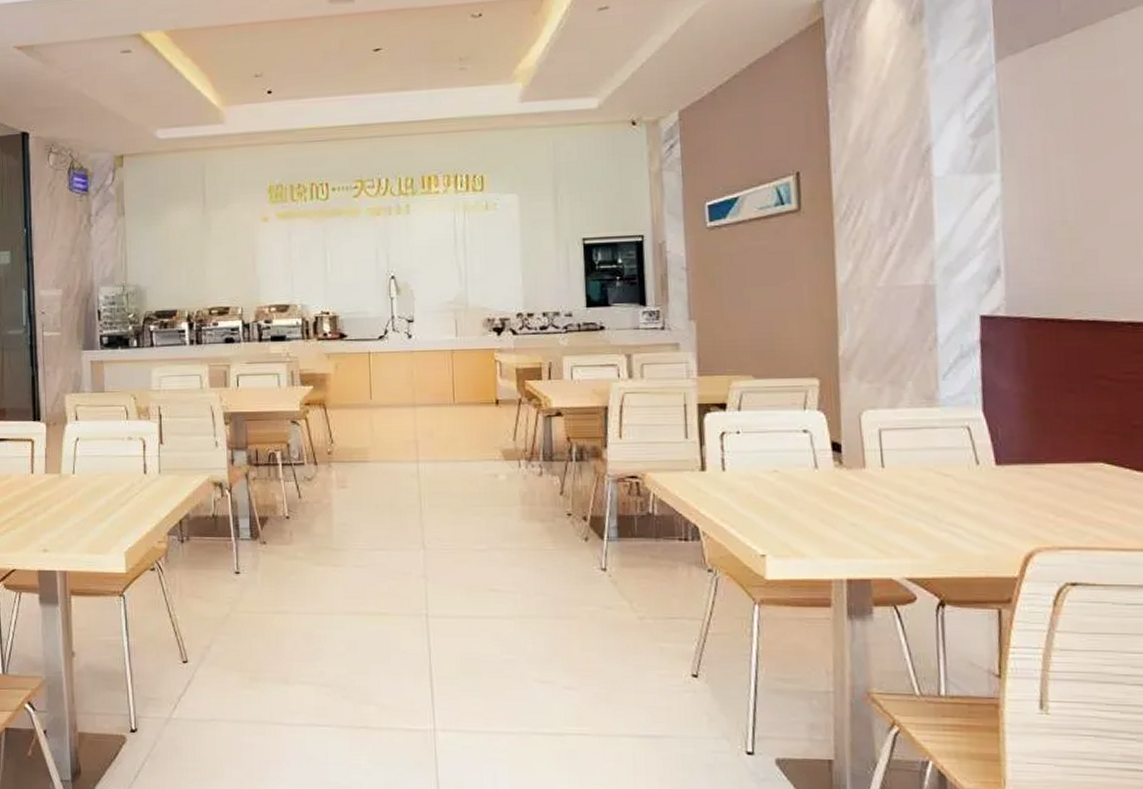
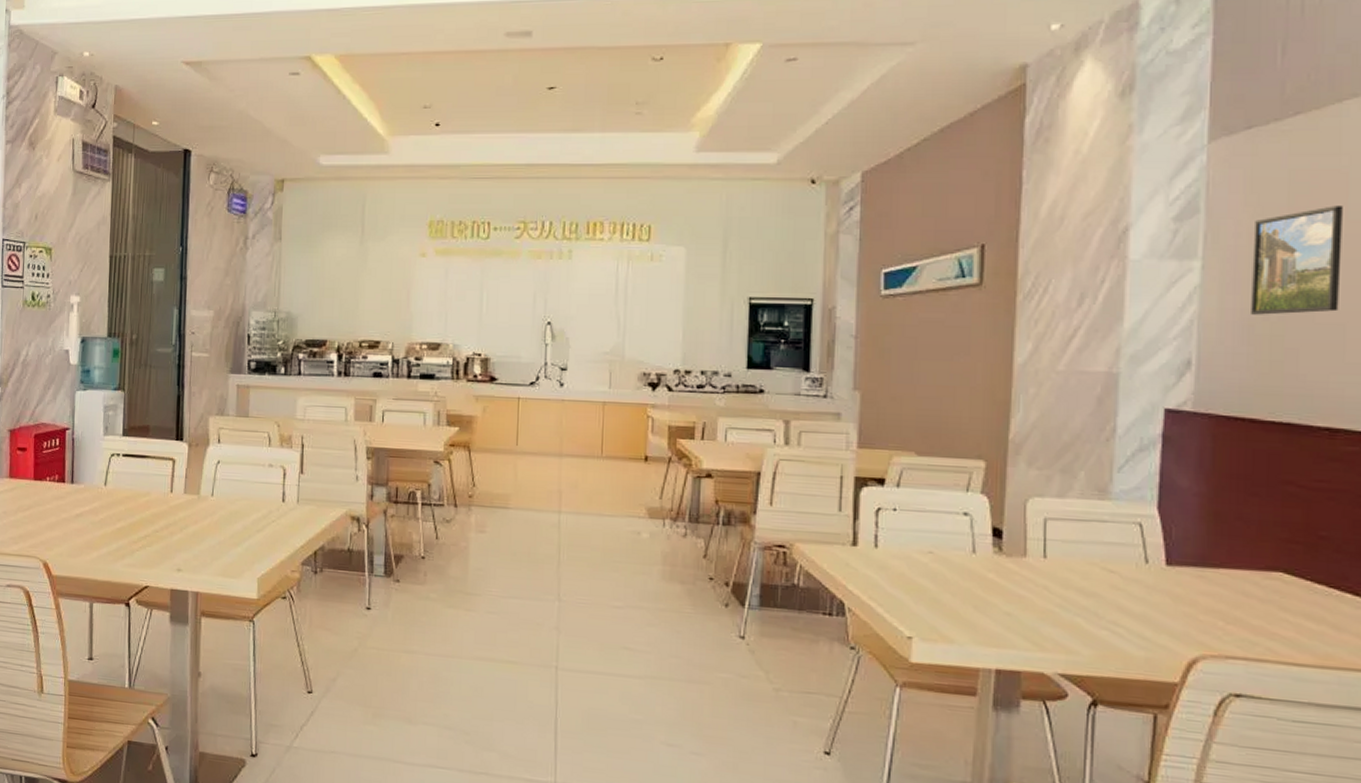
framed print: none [1045,113,1129,221] -> present [1251,206,1343,315]

